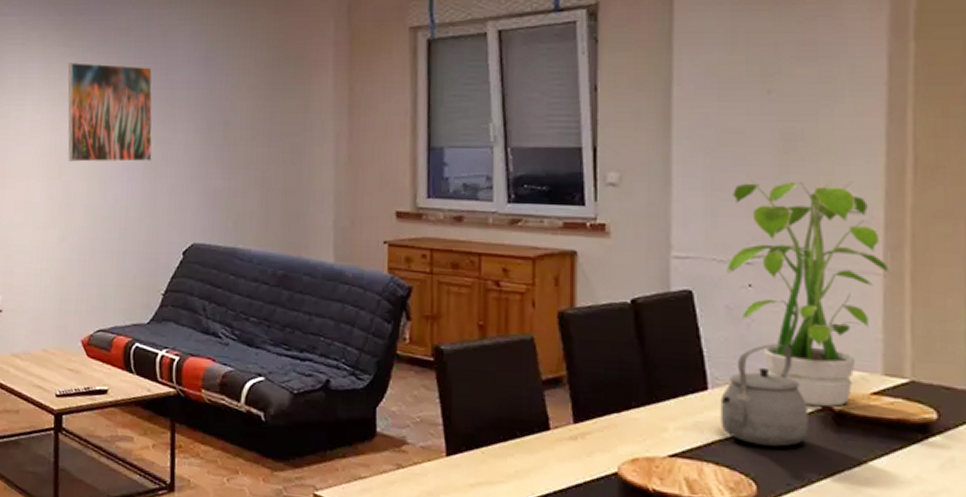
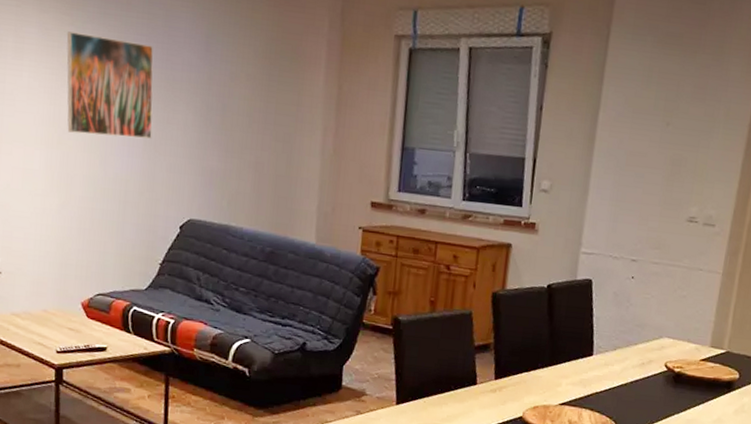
tea kettle: present [720,344,809,447] -> none [598,322,659,398]
potted plant: present [723,180,891,408] -> none [615,194,727,370]

